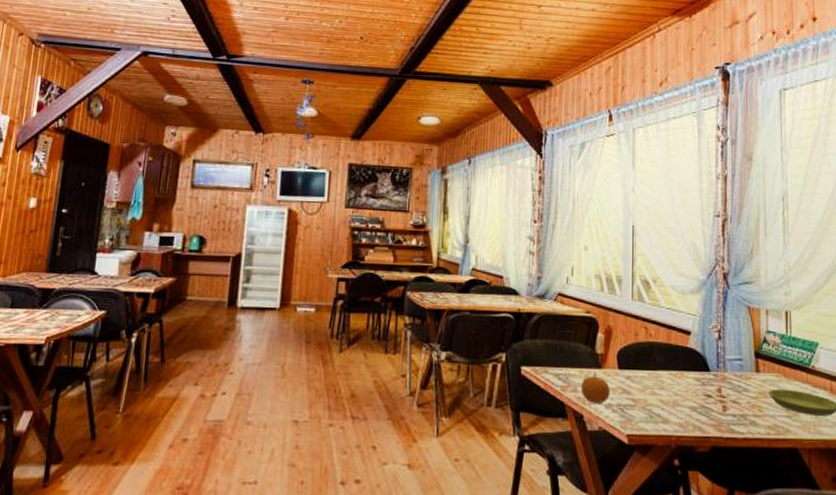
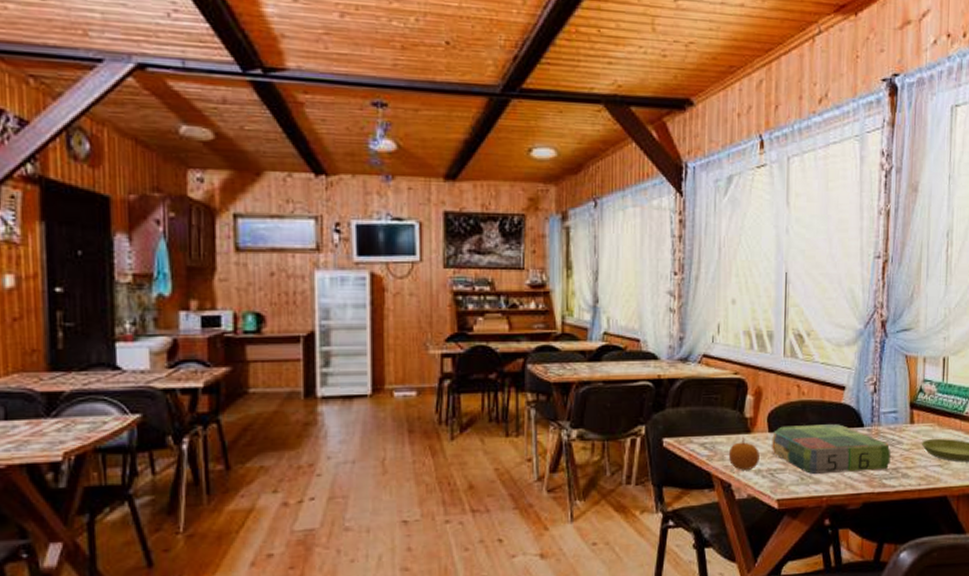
board game: none [621,364,738,416] -> present [772,424,891,474]

